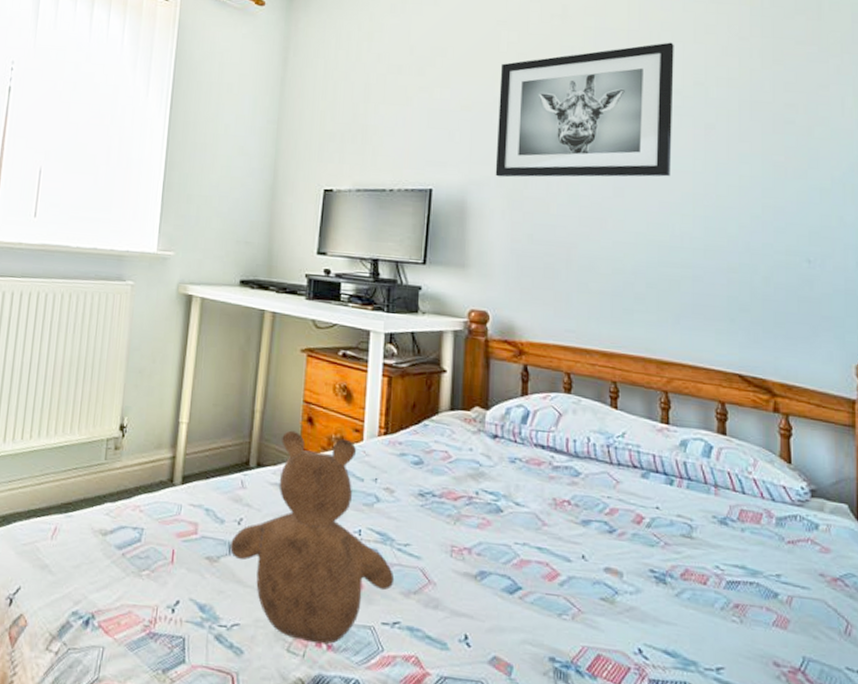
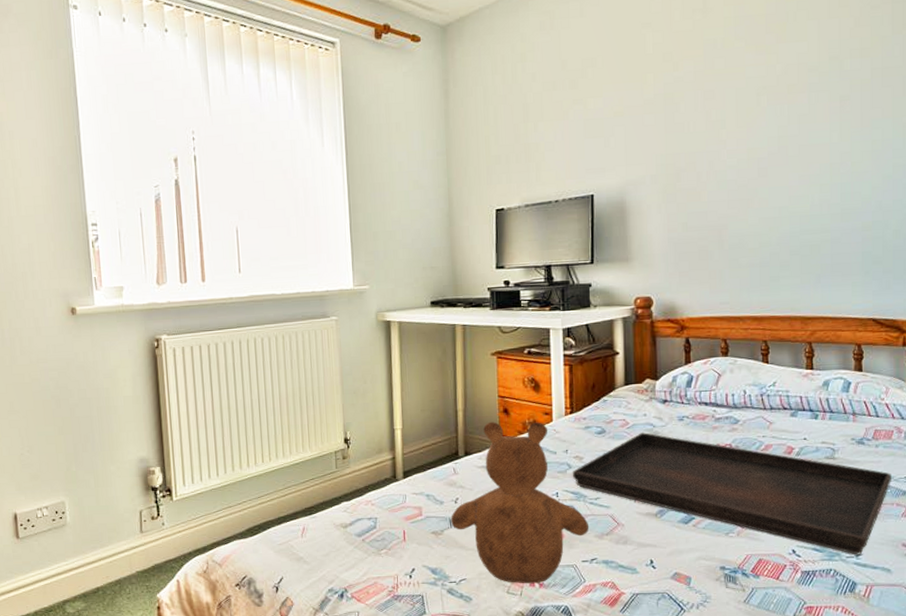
serving tray: none [379,470,760,669] -> present [572,432,891,555]
wall art: present [495,42,674,178] -> none [648,21,810,175]

